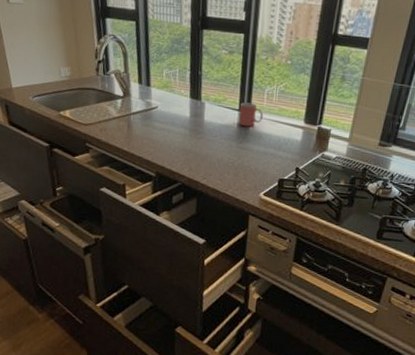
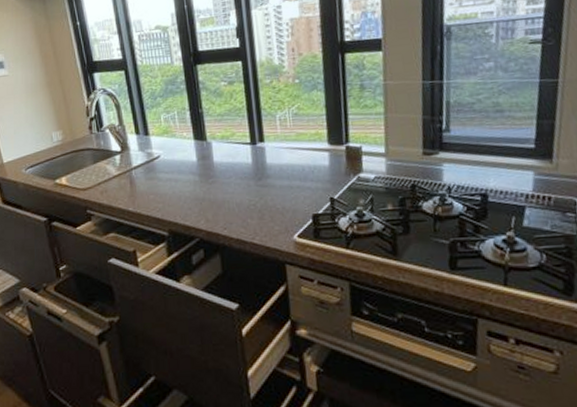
mug: present [239,102,264,127] -> none [251,133,281,161]

